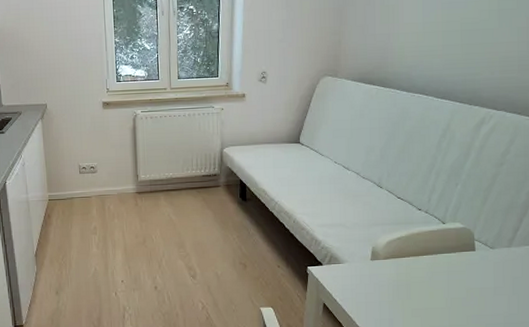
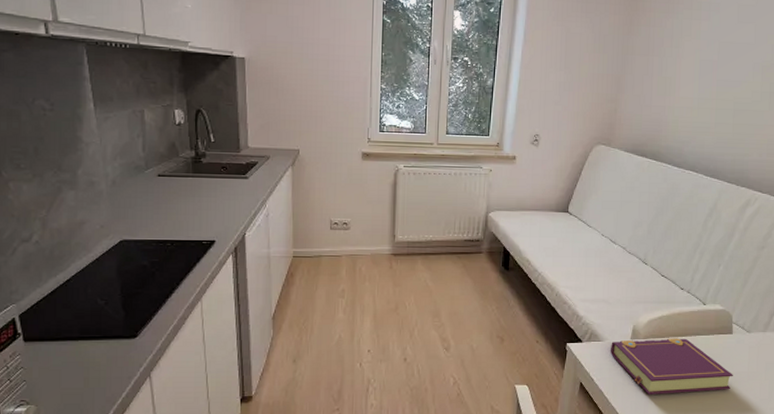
book: none [351,257,479,313] -> present [611,338,733,395]

